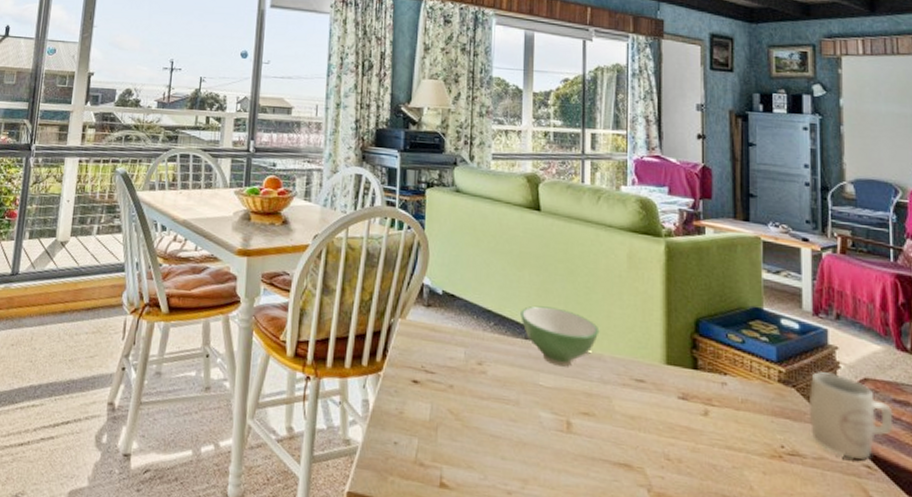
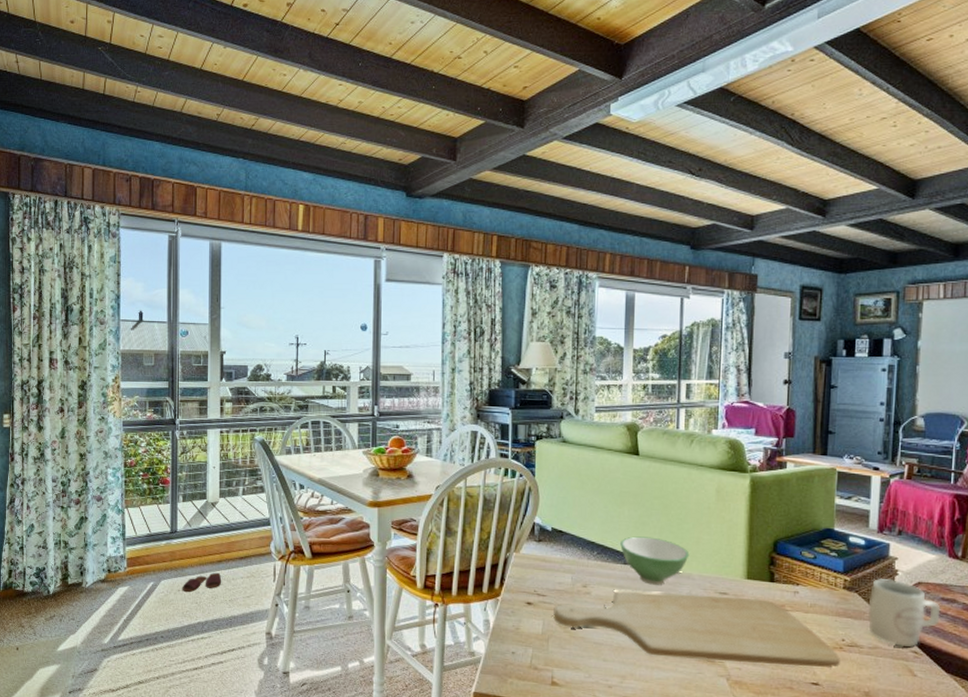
slippers: none [17,325,63,348] -> present [183,572,222,592]
chopping board: none [443,370,781,482] -> present [553,589,840,668]

